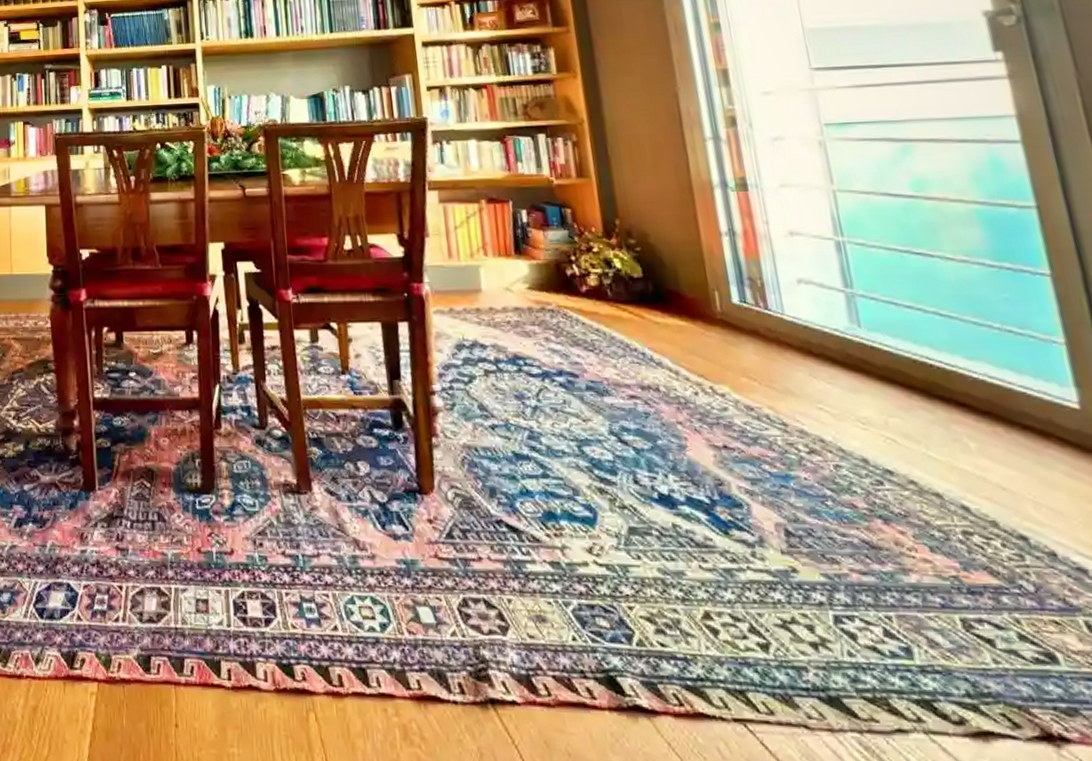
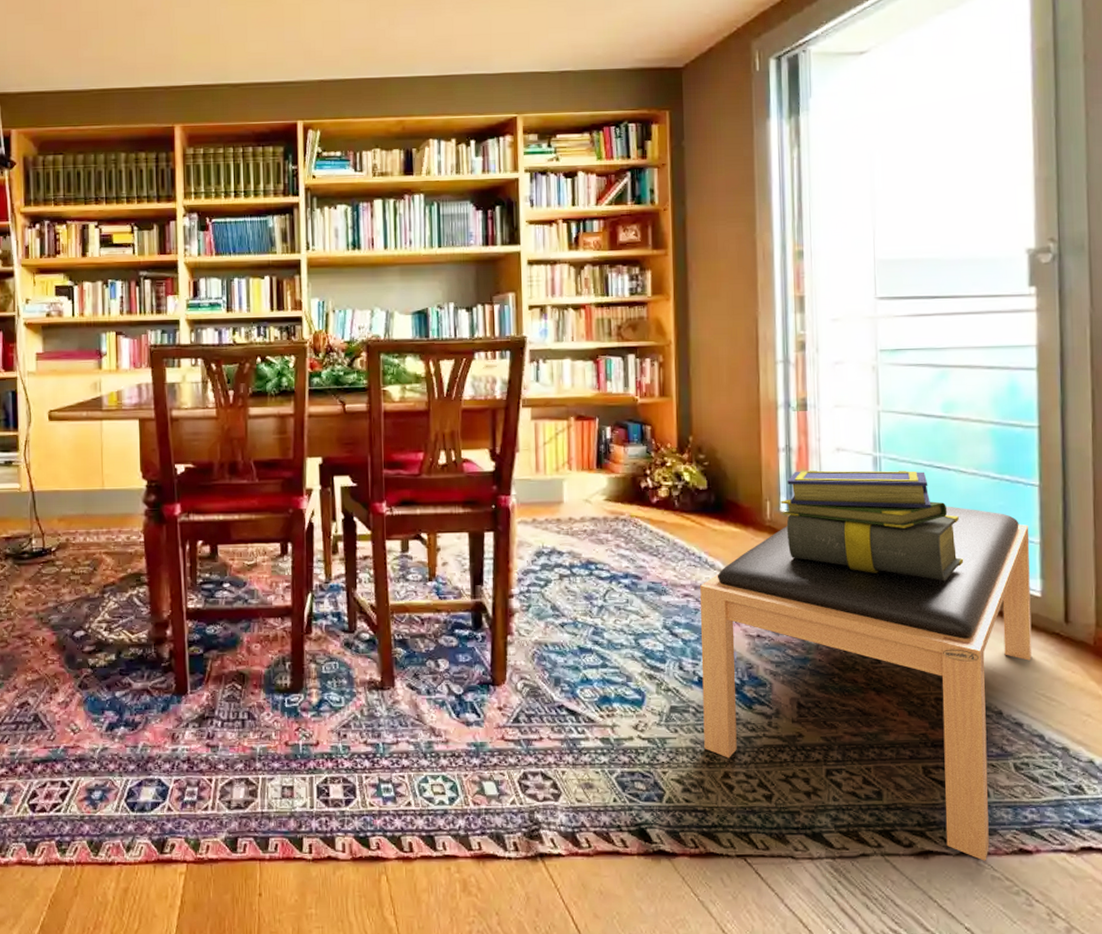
bench: none [648,298,1083,751] -> present [700,506,1032,861]
stack of books: none [731,257,971,386] -> present [781,470,964,580]

